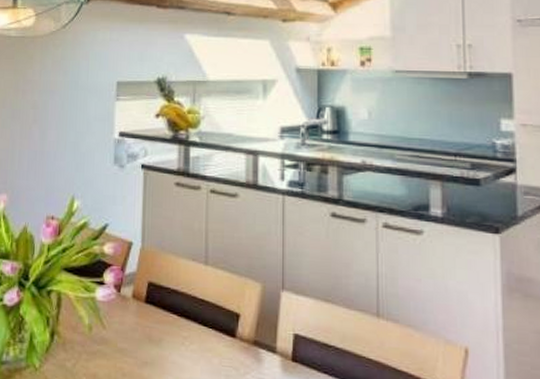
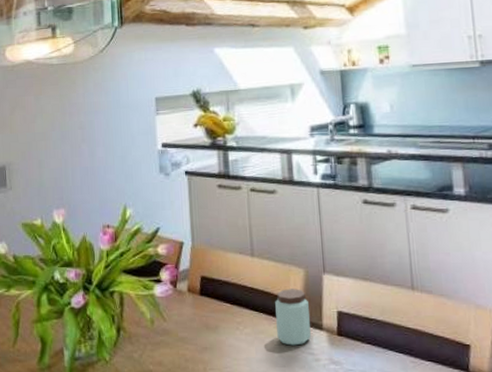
peanut butter: none [226,304,264,369] -> present [275,289,311,346]

